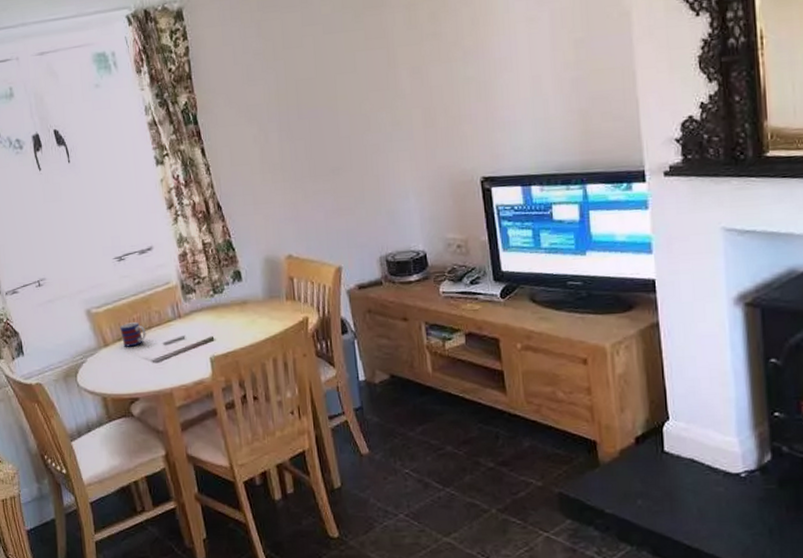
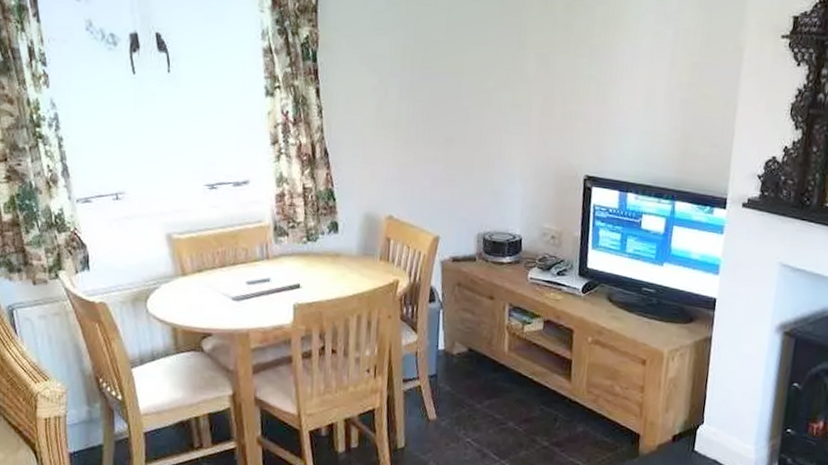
mug: present [120,322,146,347] -> none [201,255,230,281]

